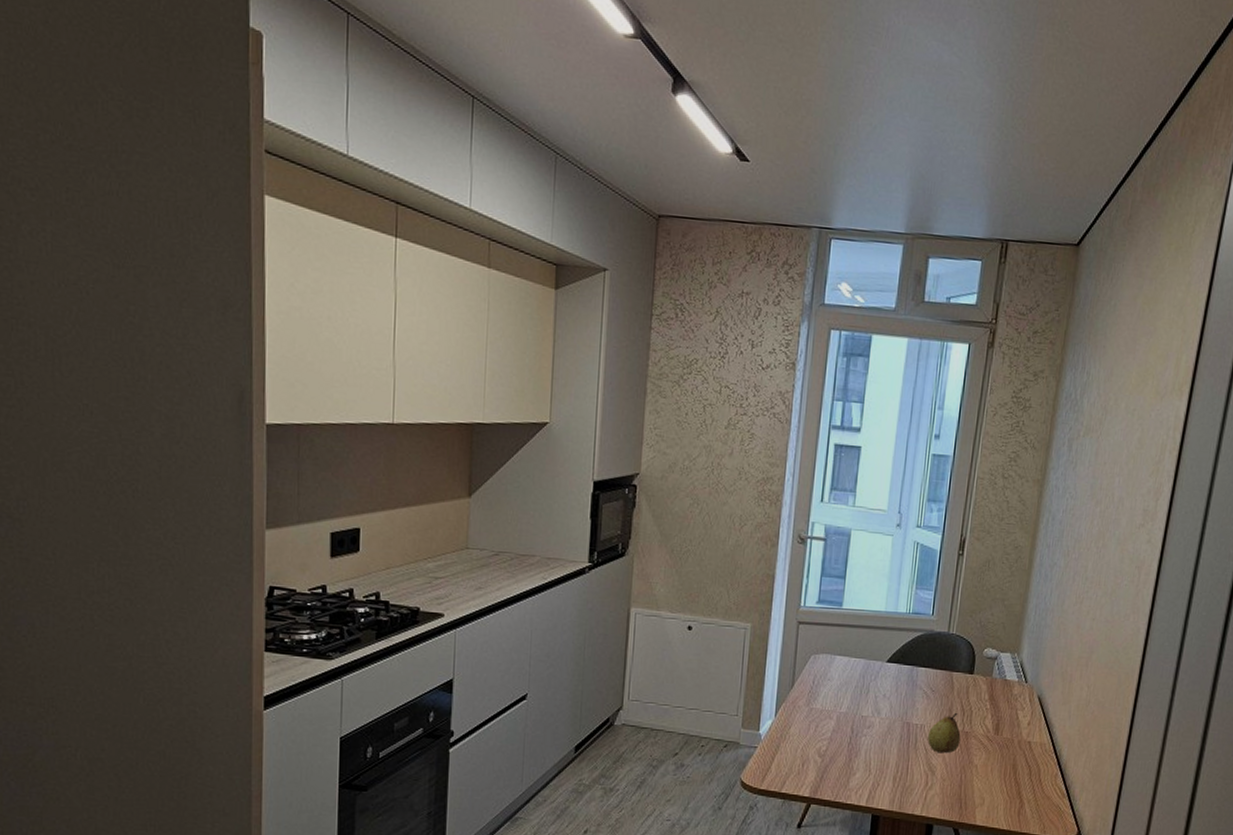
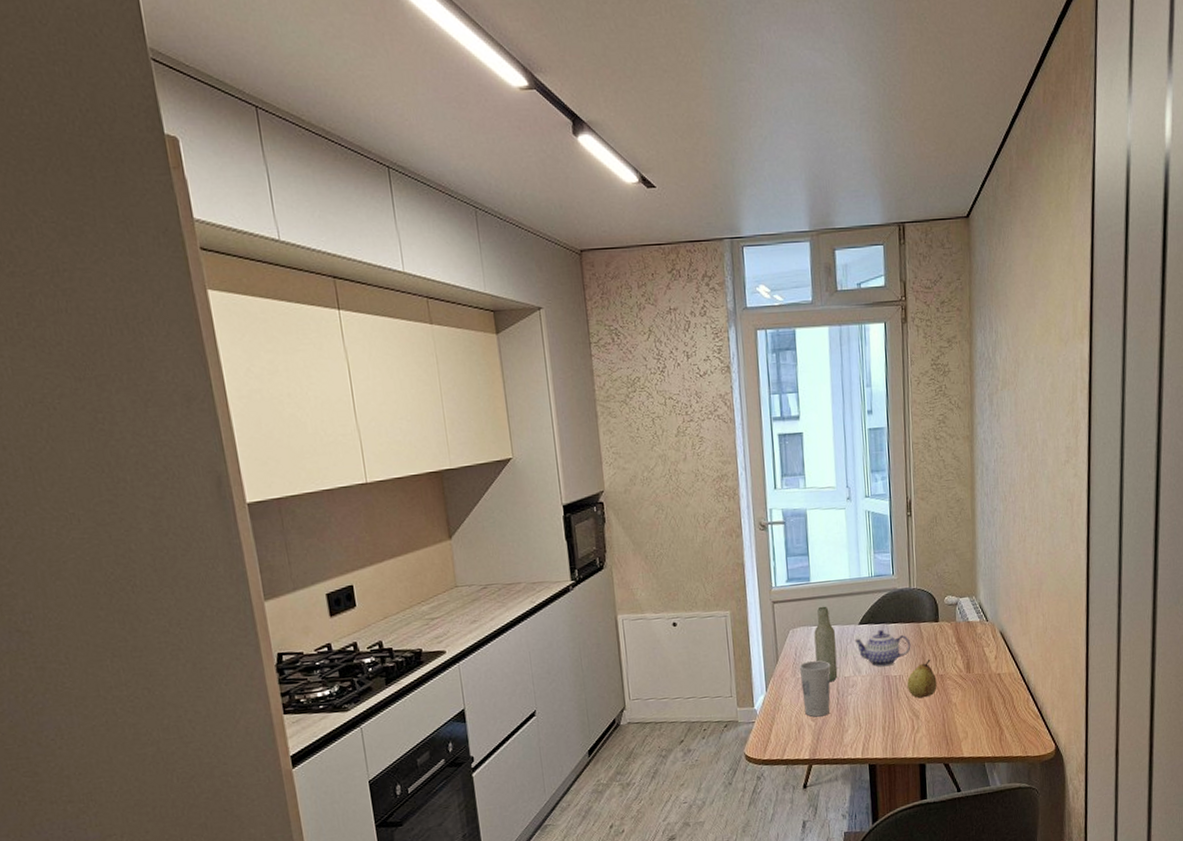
cup: none [812,692,849,754] -> present [799,660,831,717]
bottle: none [834,635,860,719] -> present [814,606,838,682]
teapot: none [879,671,940,713] -> present [854,629,911,667]

